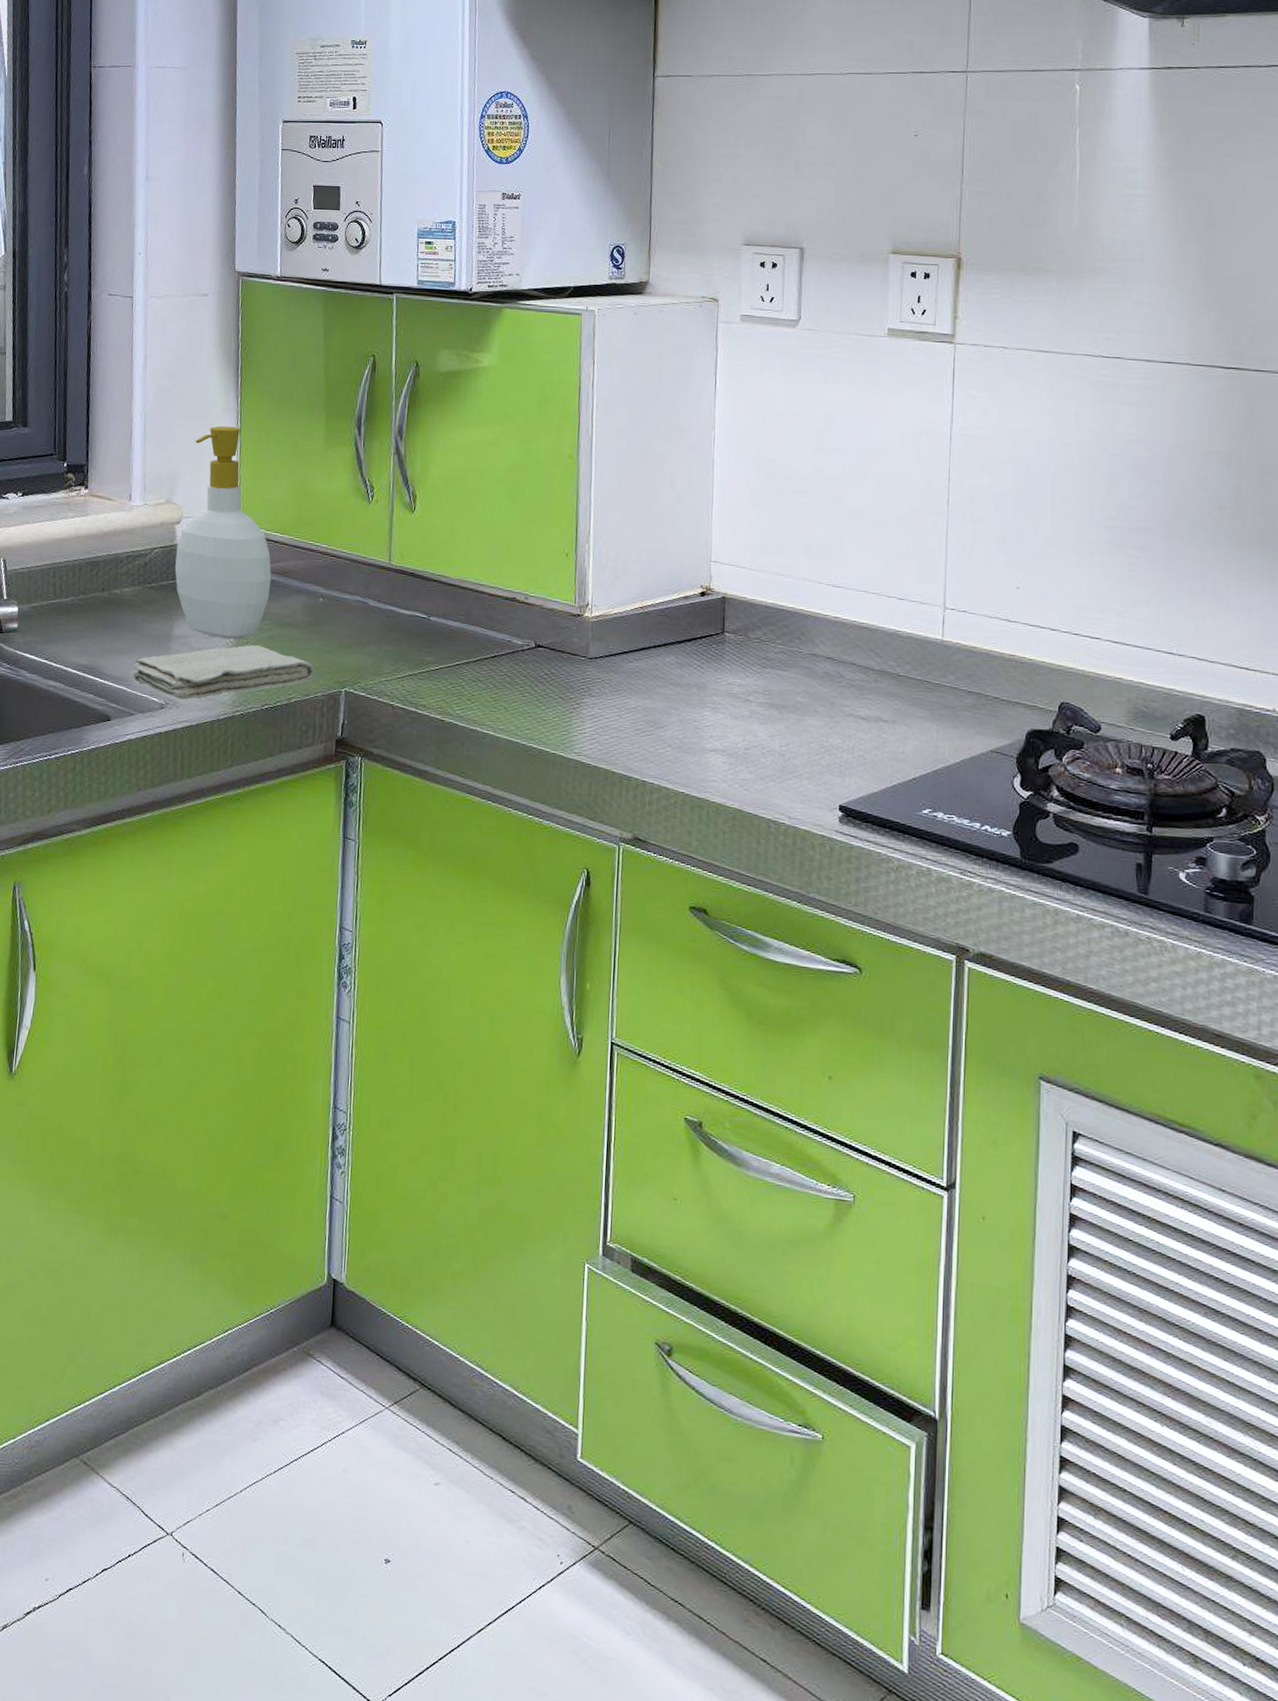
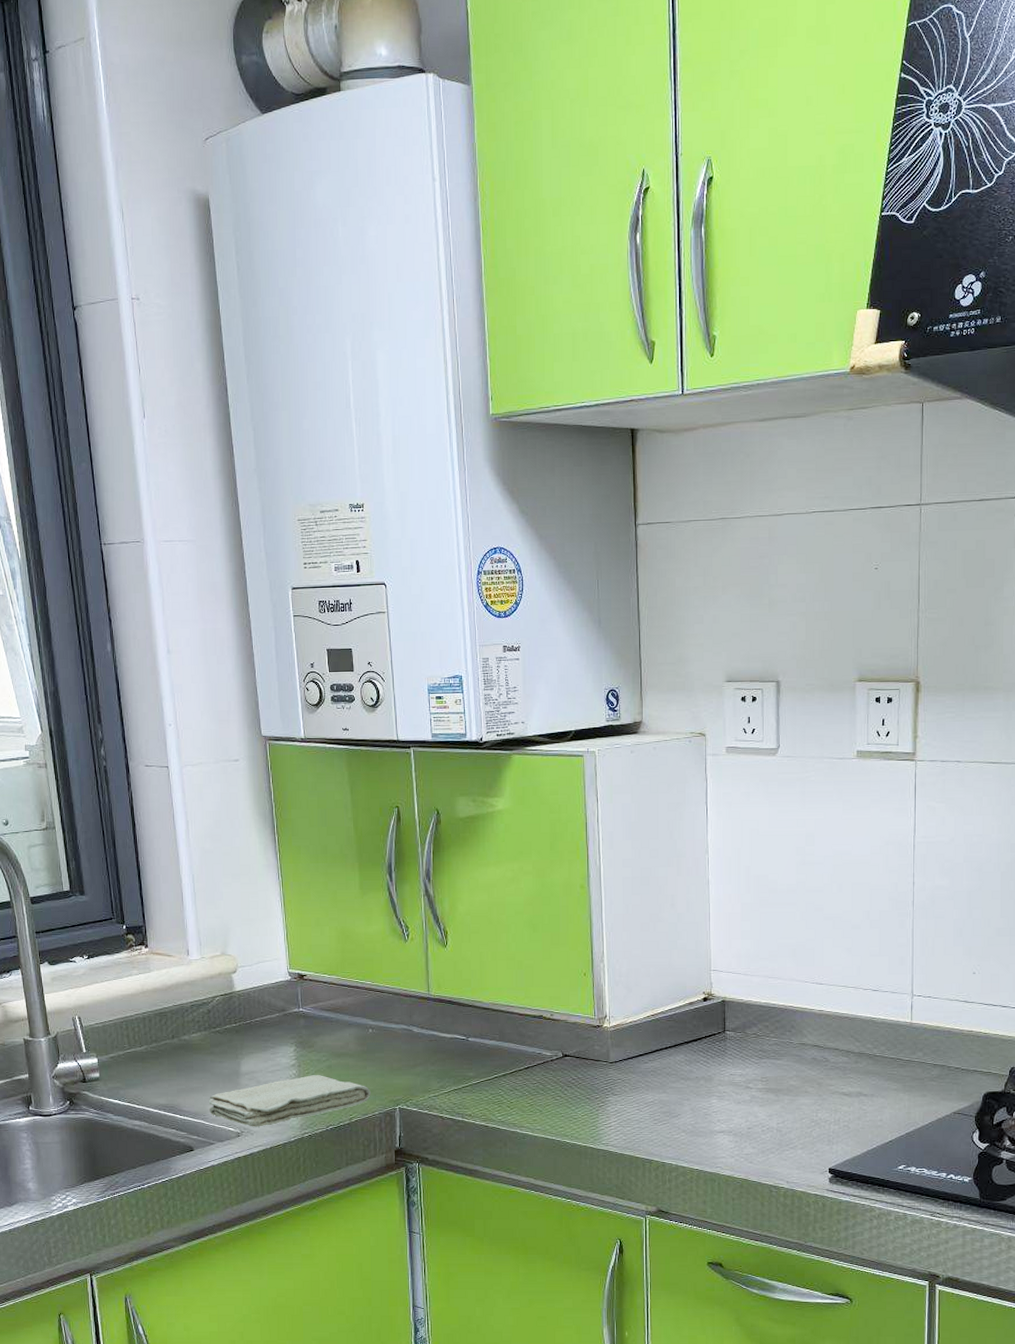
soap bottle: present [175,426,272,639] -> none [235,881,324,1071]

